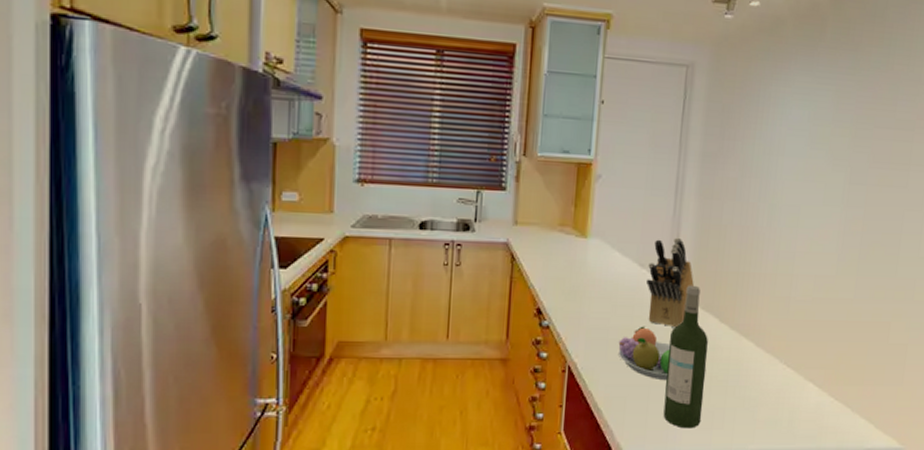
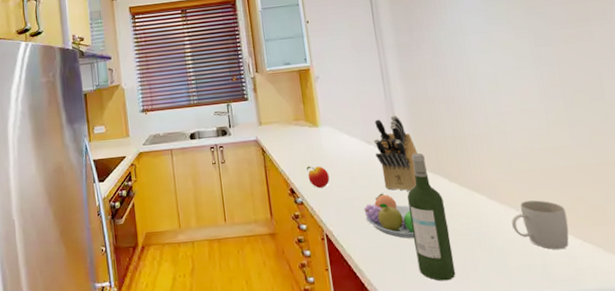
apple: none [561,283,587,312] -> present [307,166,330,189]
mug: none [771,353,828,406] -> present [511,200,569,250]

